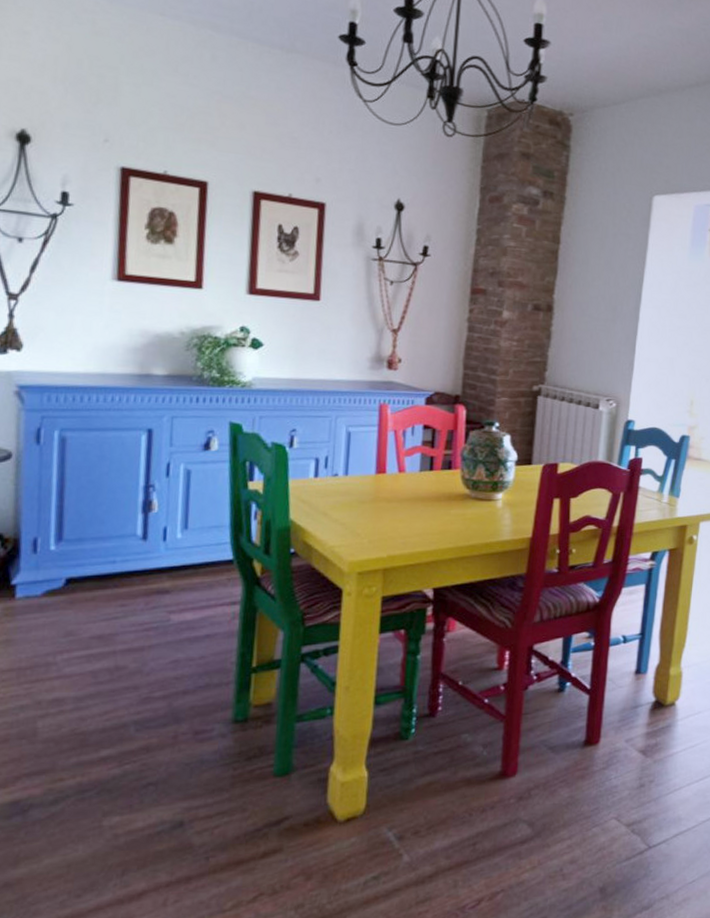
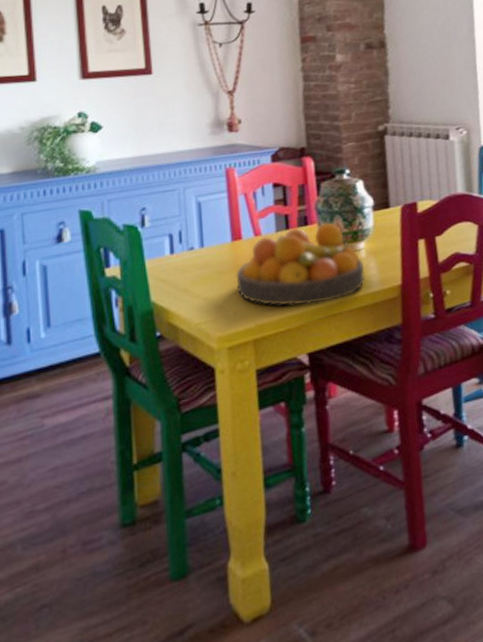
fruit bowl: none [374,469,499,544] -> present [236,222,366,307]

